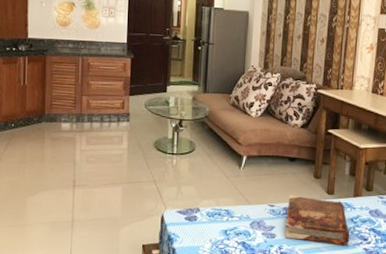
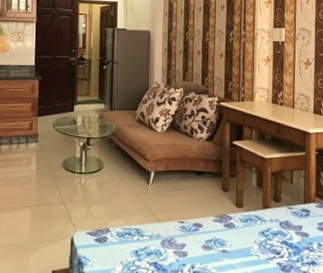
book: present [284,195,350,246] -> none [196,210,263,261]

